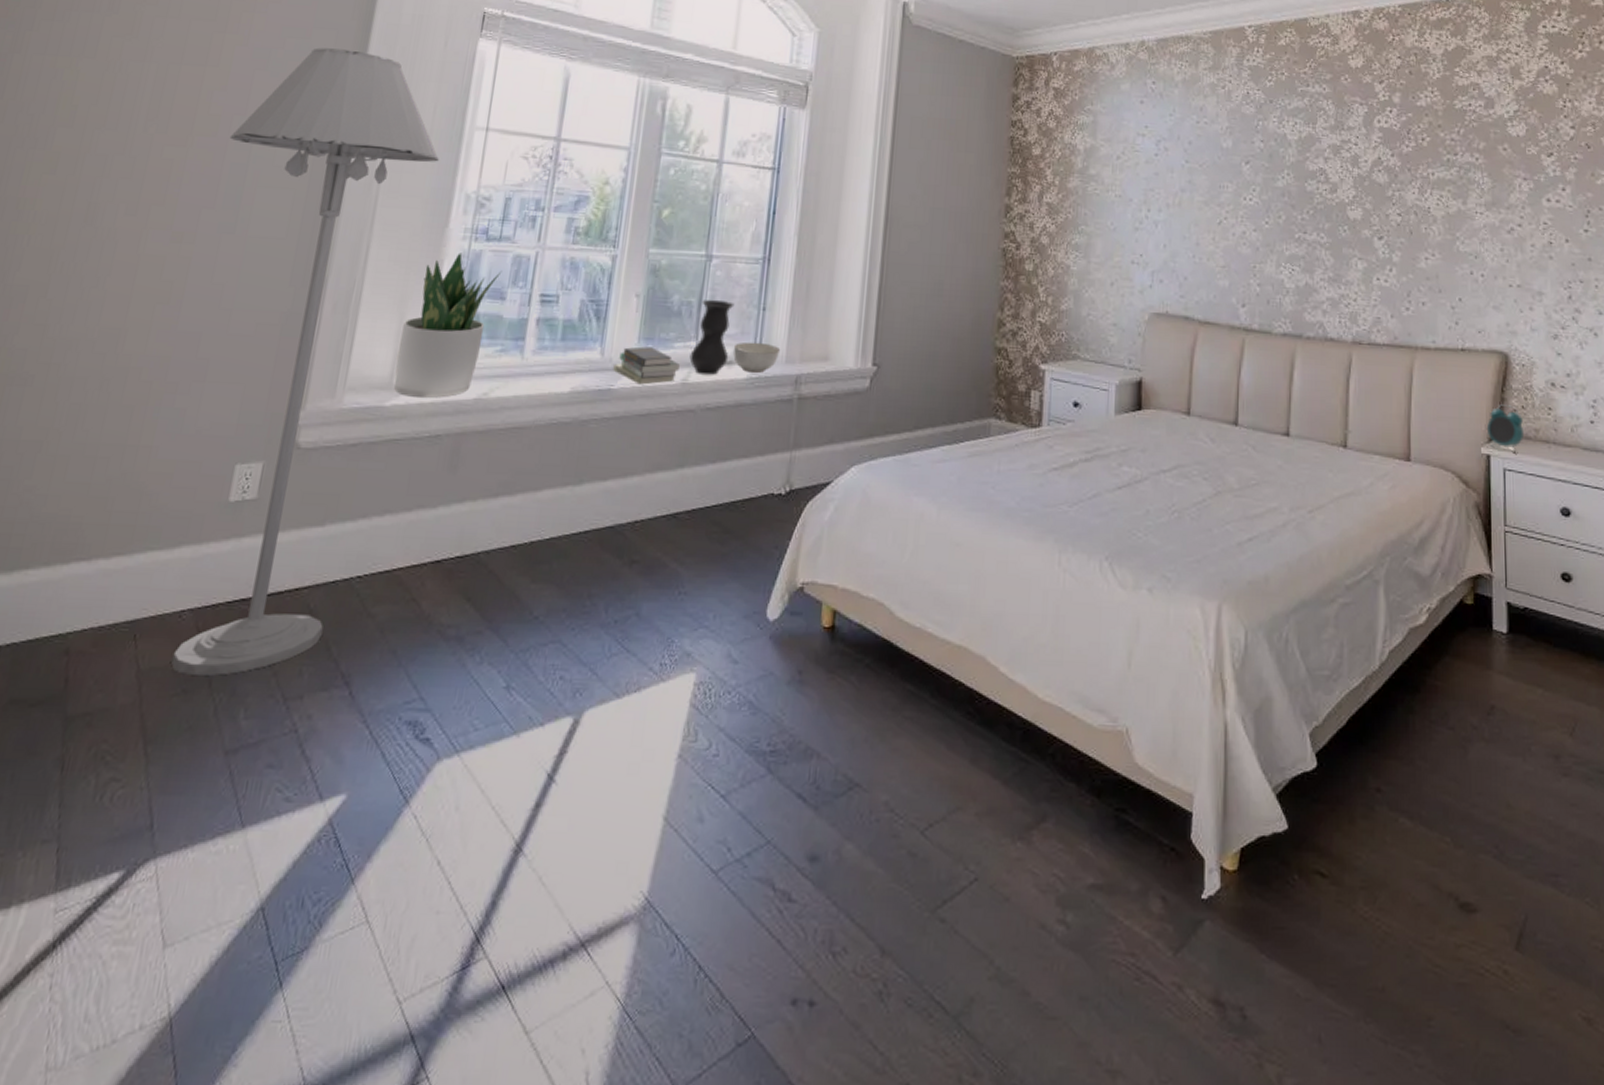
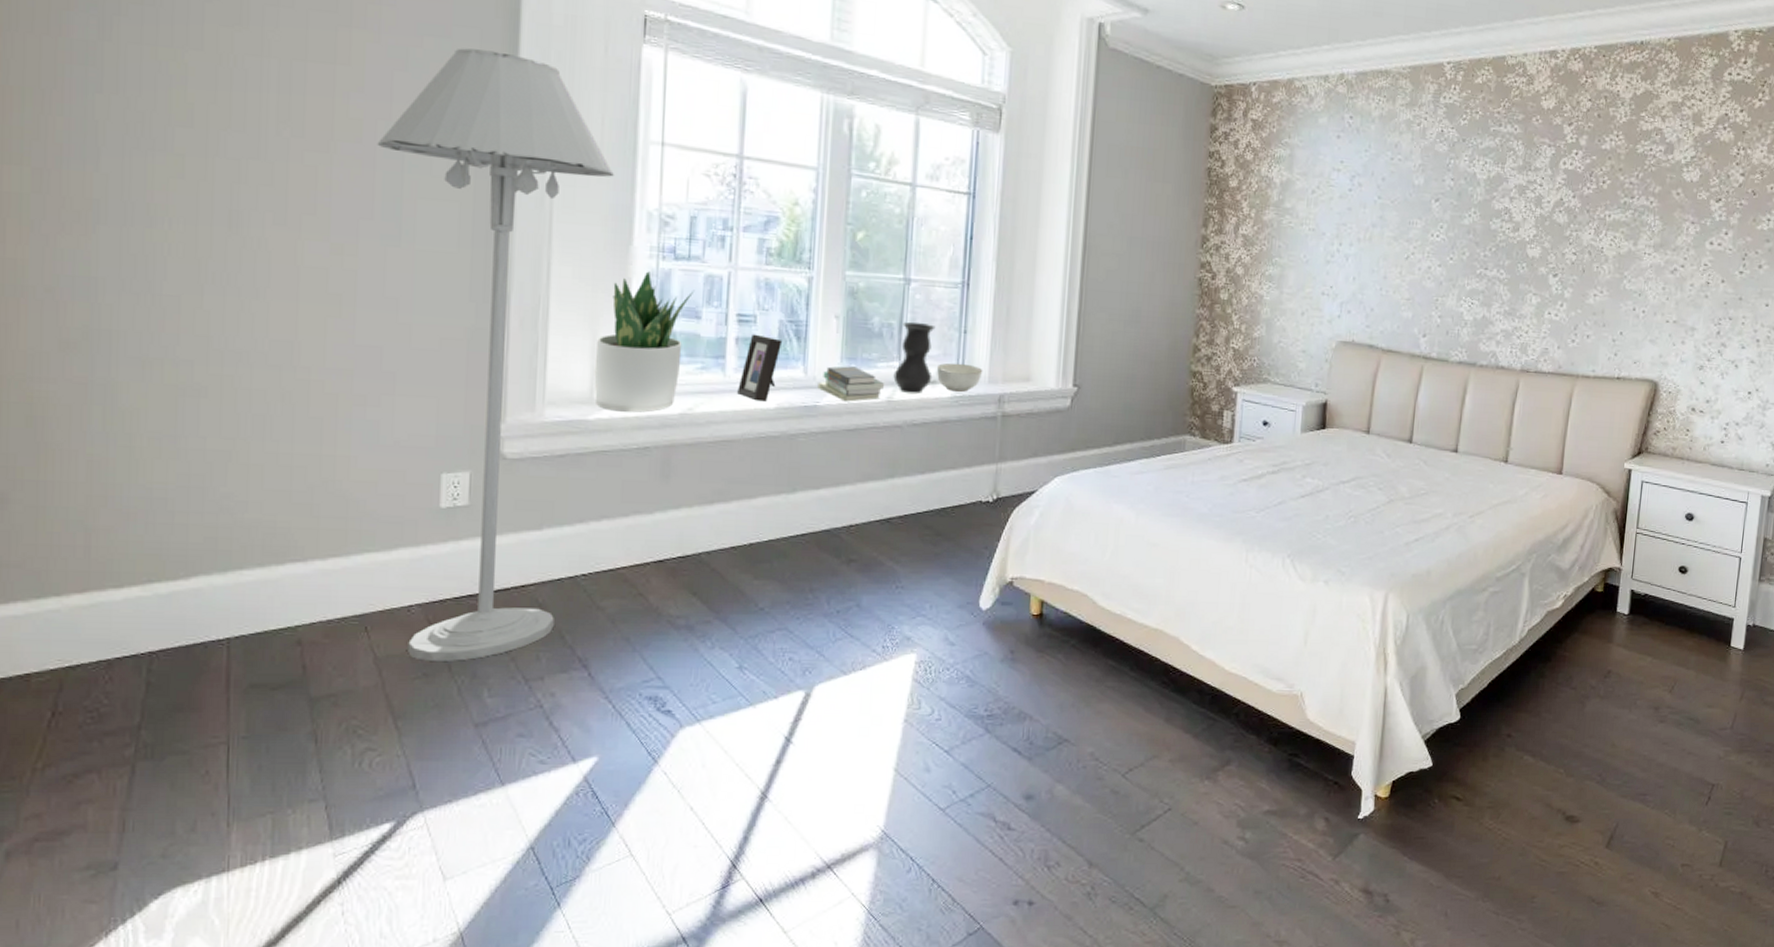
picture frame: none [533,314,583,385] -> present [737,334,783,402]
alarm clock: present [1487,403,1525,452] -> none [1632,425,1664,467]

